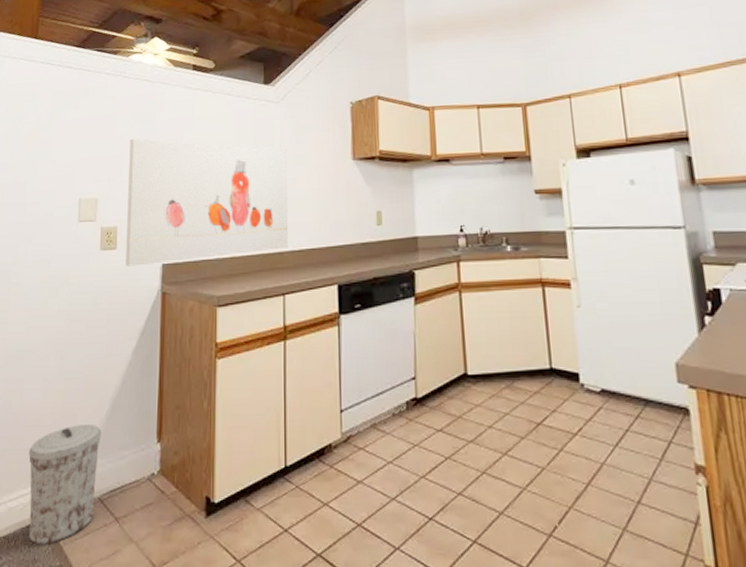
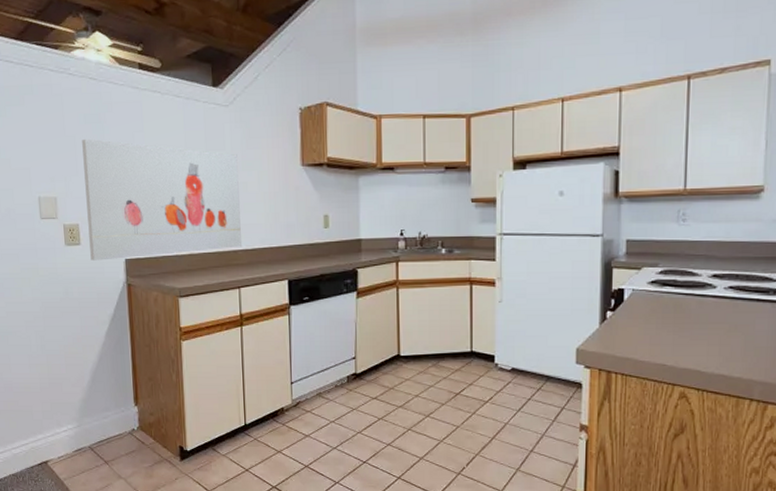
trash can: present [28,425,101,544] -> none [24,392,86,480]

